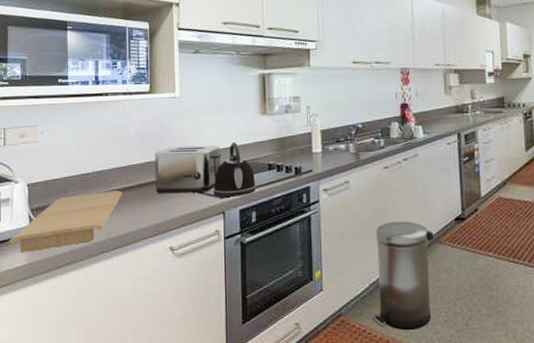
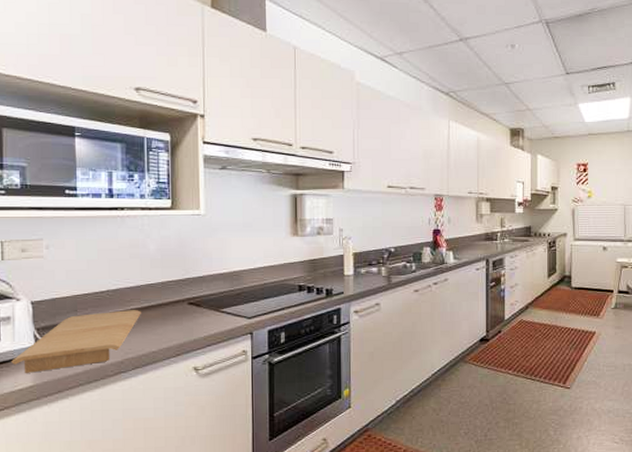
toaster: present [154,145,222,194] -> none [177,265,250,314]
kettle: present [213,142,256,198] -> none [240,263,286,318]
pedal bin: present [371,221,434,330] -> none [397,341,459,442]

